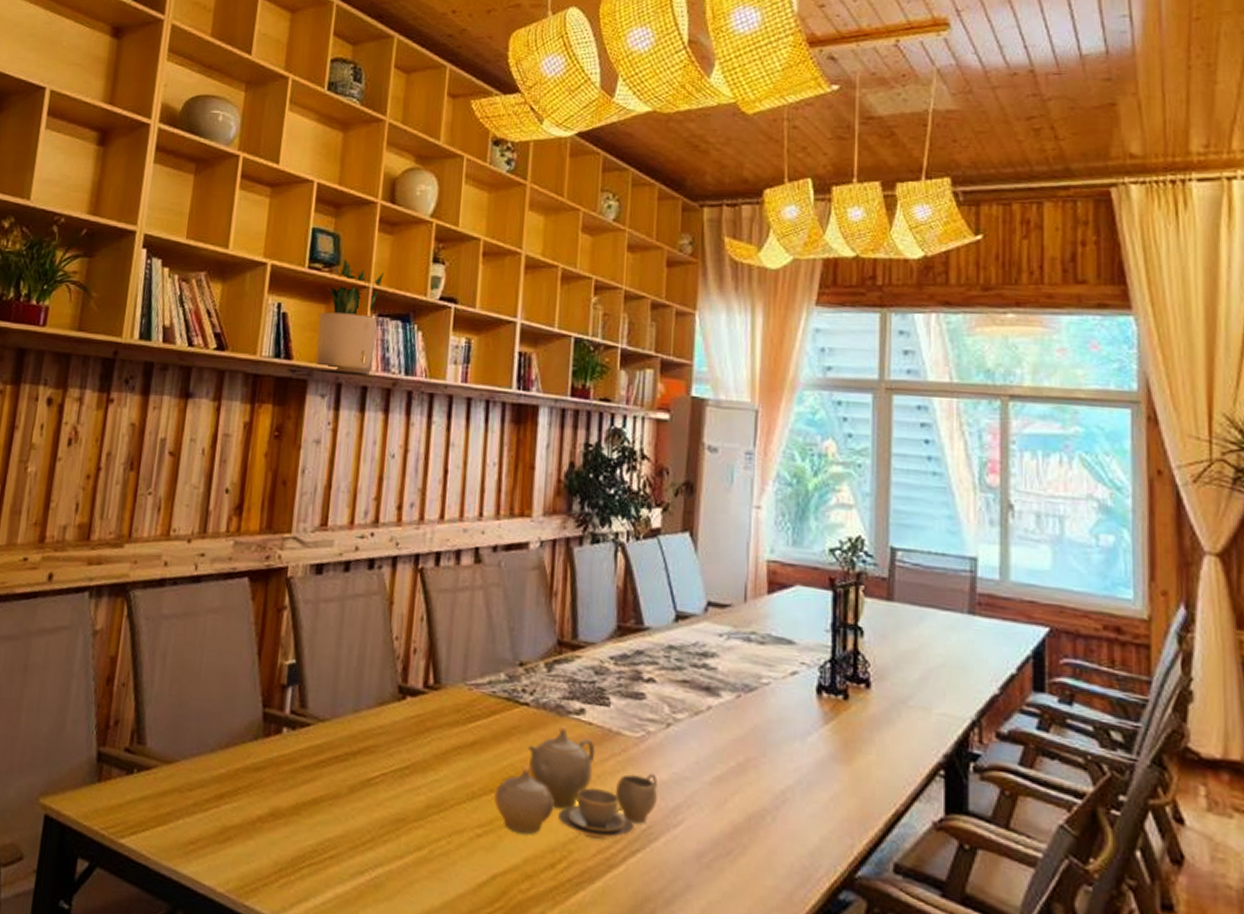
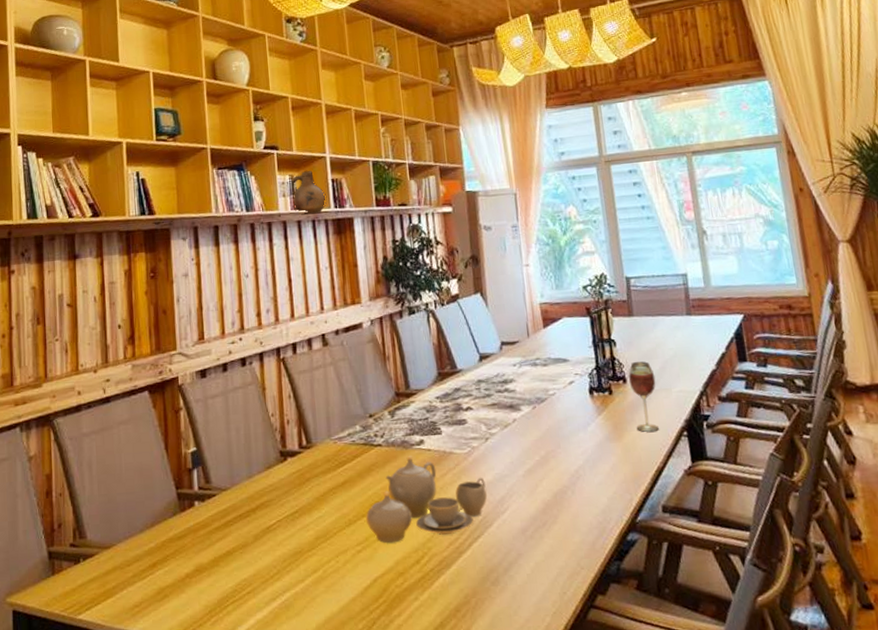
planter: present [315,260,384,376] -> none [171,129,219,221]
ceramic jug: none [464,336,508,393] -> present [291,171,326,215]
wineglass: none [873,662,911,761] -> present [628,361,659,432]

